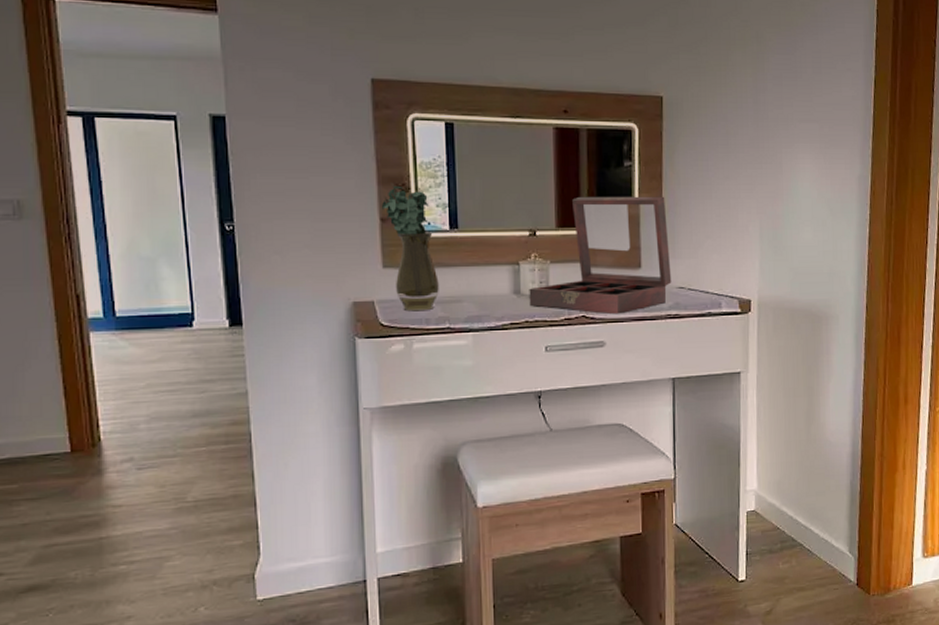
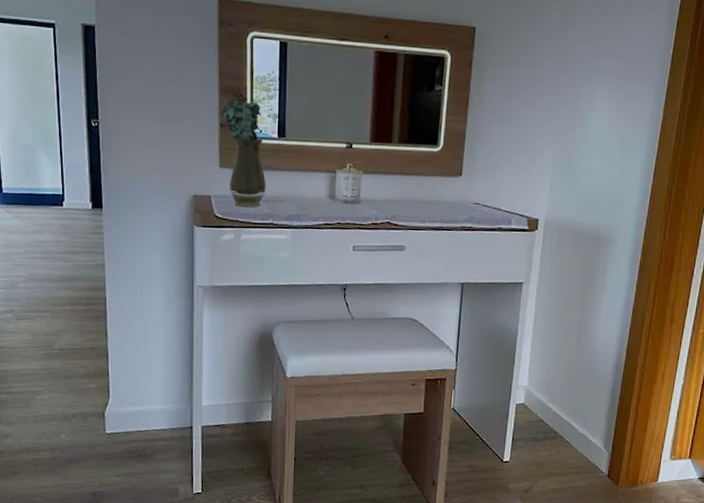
jewelry box: present [529,196,672,315] -> none [342,115,470,223]

